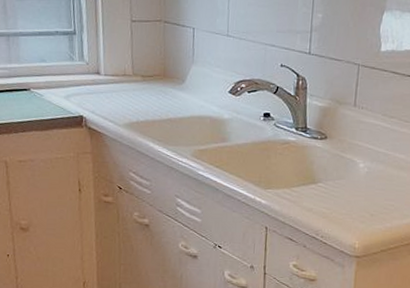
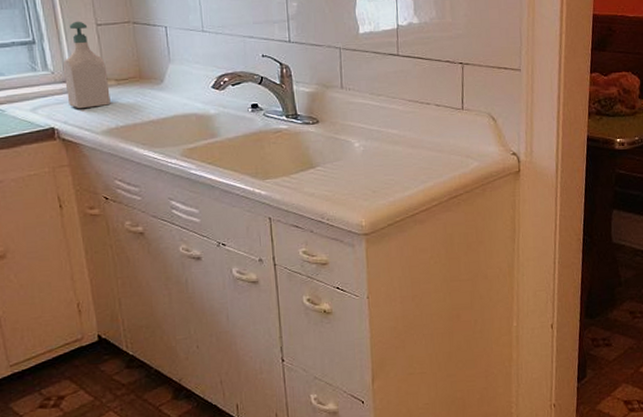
soap bottle: none [96,16,136,101] -> present [62,21,111,109]

